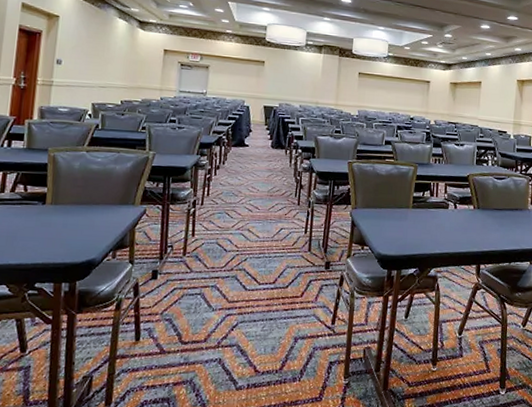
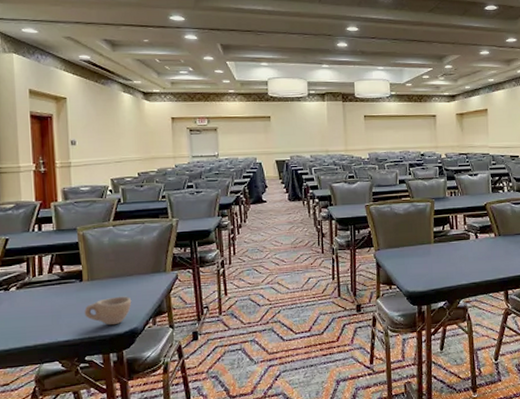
cup: none [42,224,94,254] -> present [84,296,132,326]

